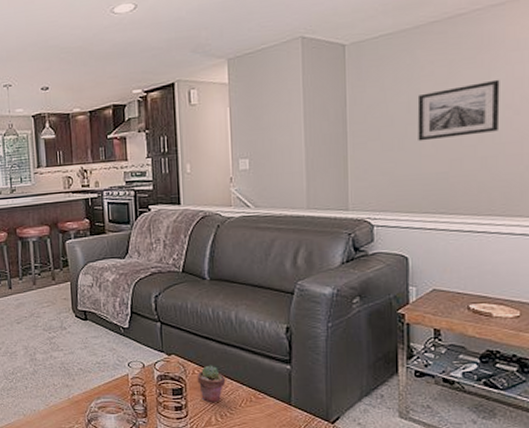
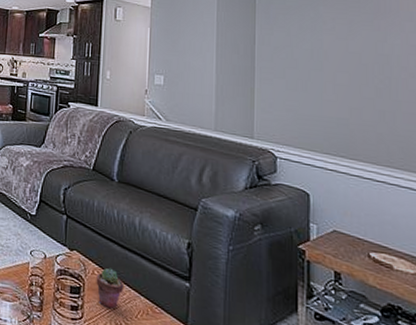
wall art: present [417,79,500,142] -> none [320,43,396,90]

